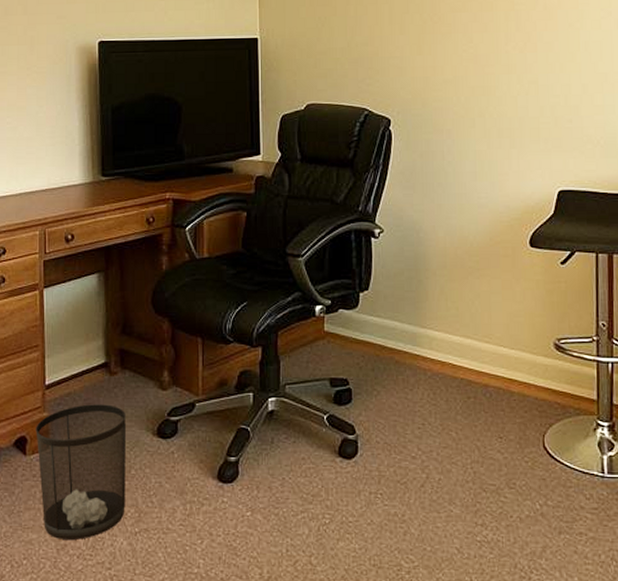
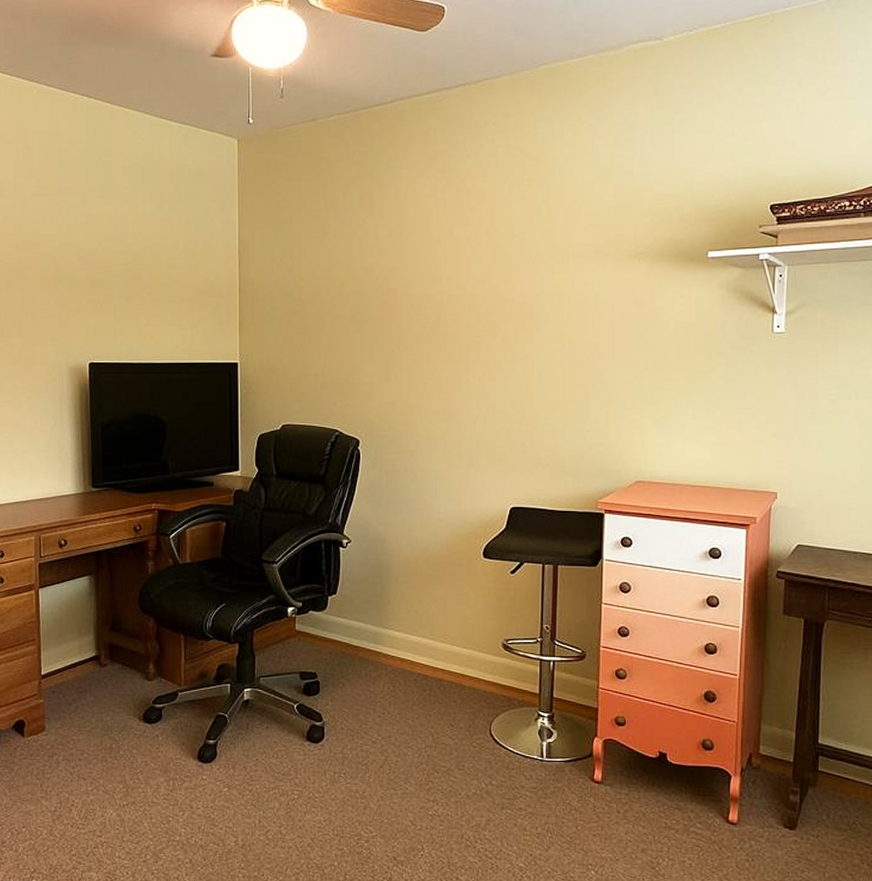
waste bin: present [36,404,126,540] -> none [33,692,115,811]

